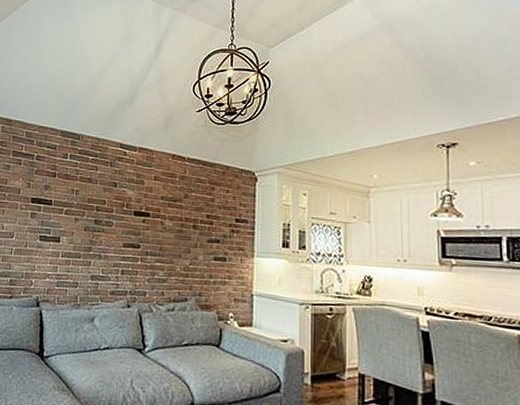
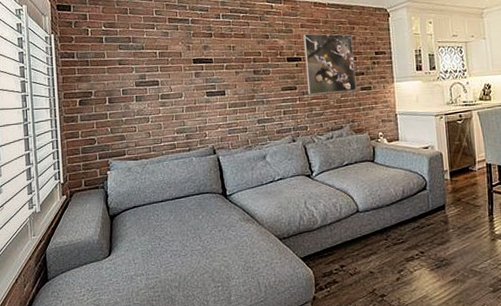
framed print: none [152,187,211,260] -> present [303,33,357,95]

